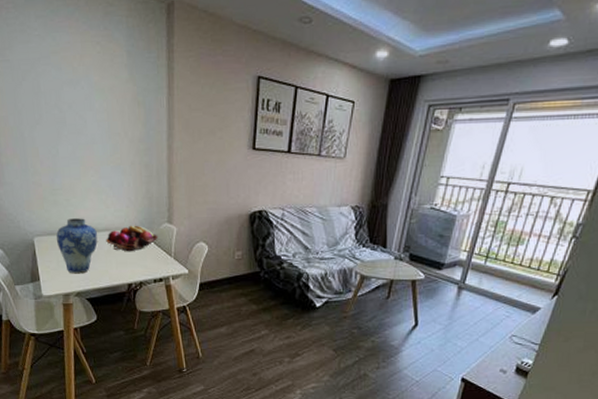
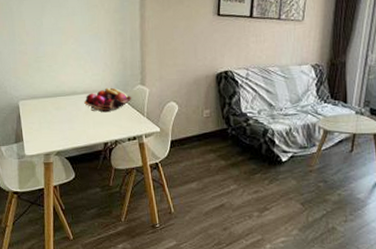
vase: present [56,218,98,274] -> none [39,82,77,134]

